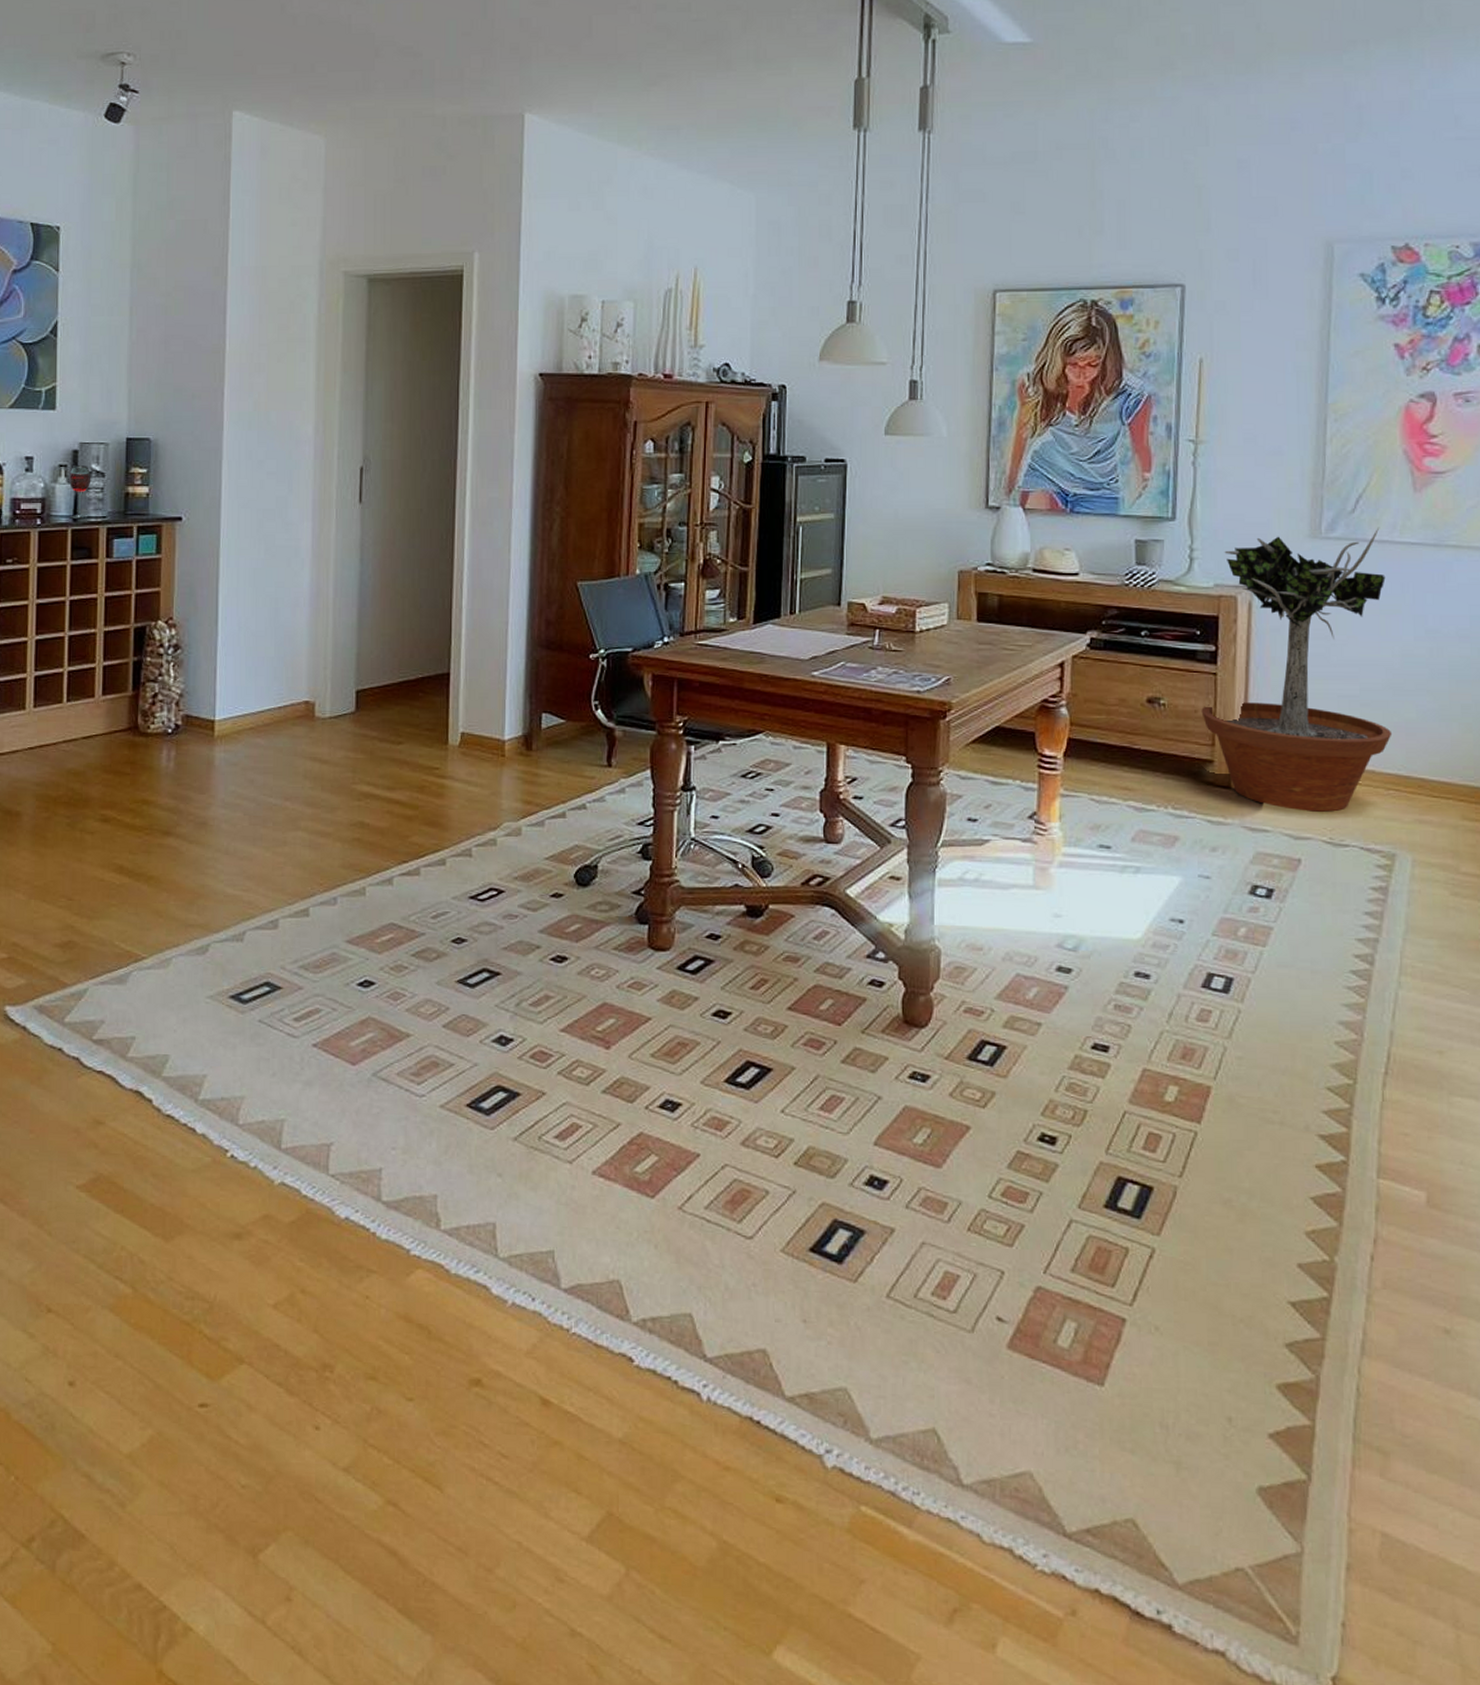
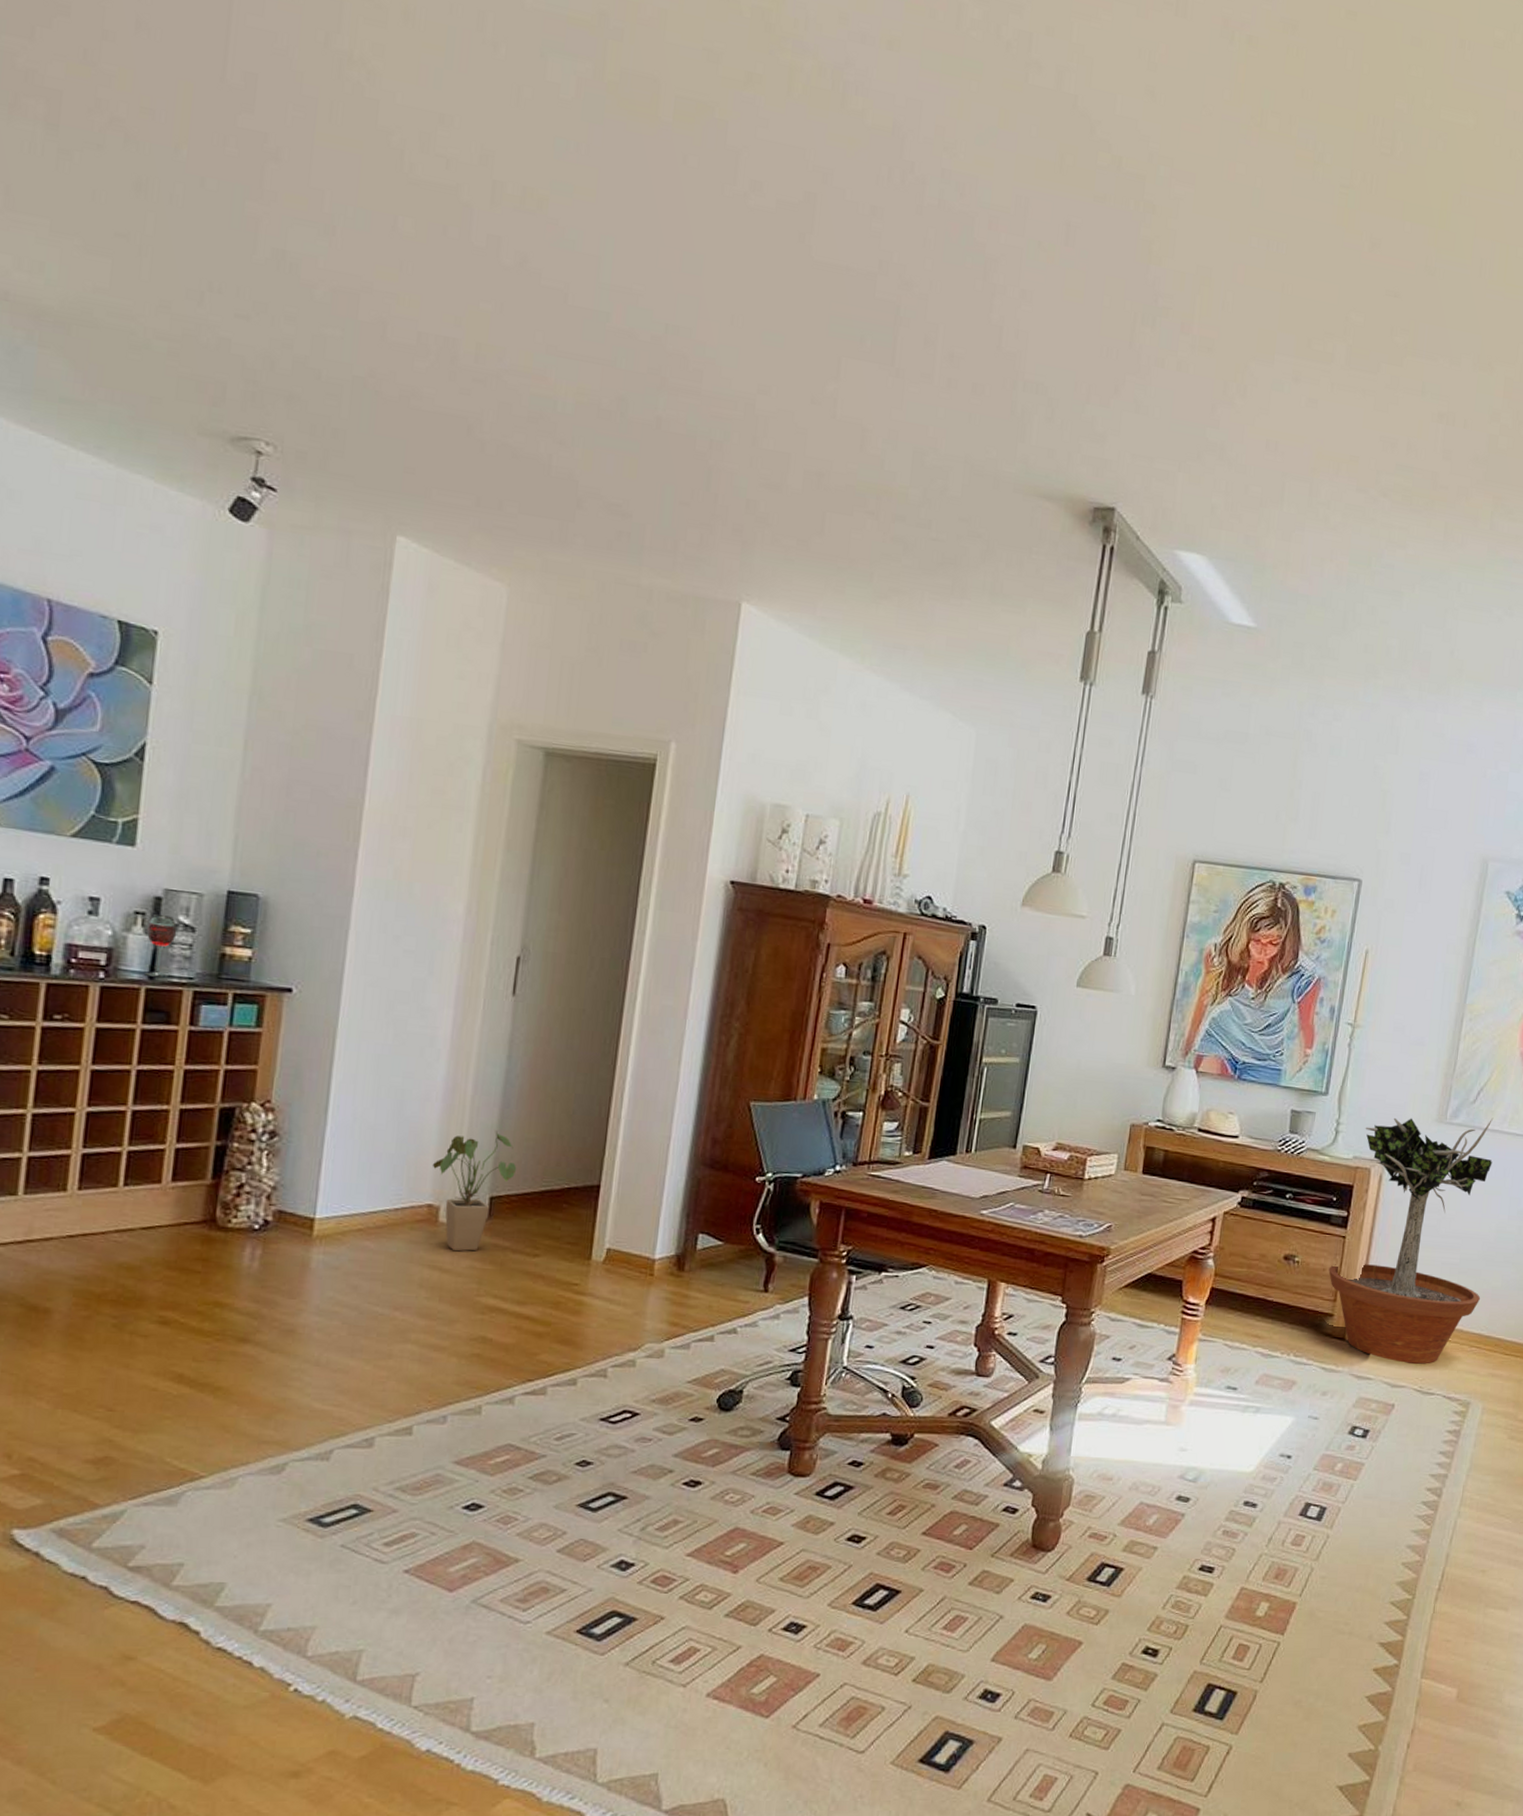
house plant: none [305,629,377,743] -> present [432,1131,517,1252]

